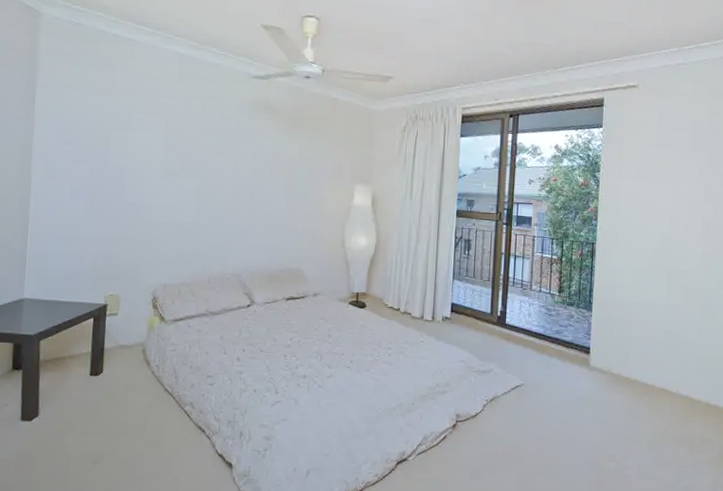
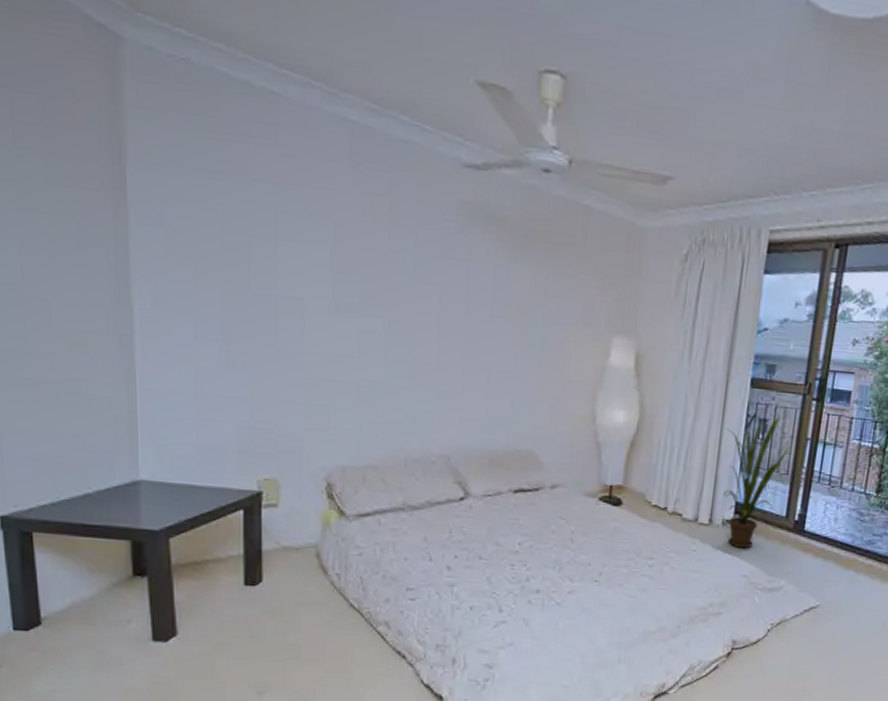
house plant: none [441,237,492,339] -> present [723,416,795,549]

